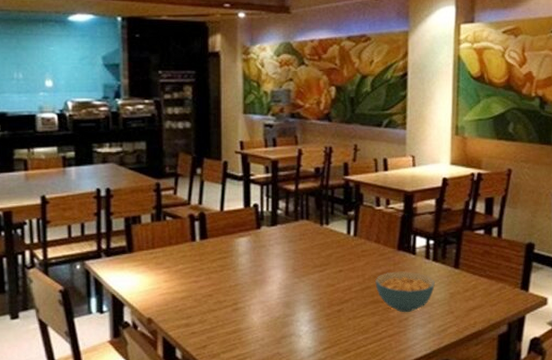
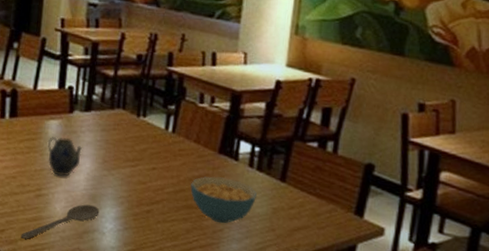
wooden spoon: none [223,312,294,351] -> present [21,204,100,239]
teapot: none [239,253,272,289] -> present [47,137,82,176]

